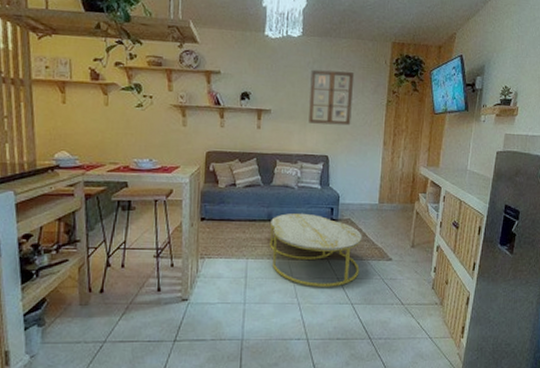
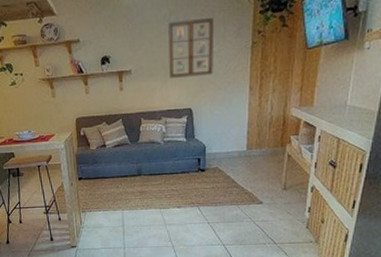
coffee table: present [270,213,362,287] -> none [141,166,231,231]

